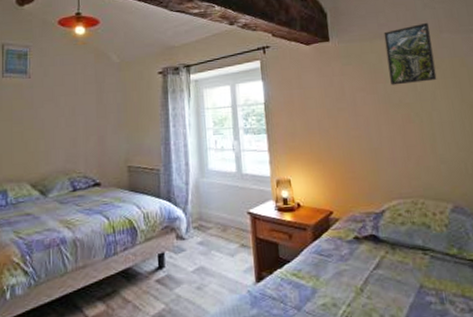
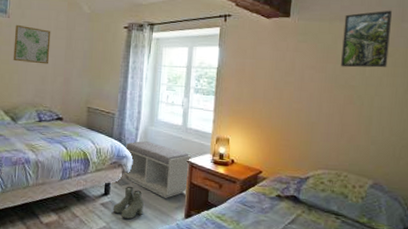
wall art: none [37,84,79,126] -> present [13,24,51,65]
boots: none [170,254,207,294] -> present [113,187,144,219]
bench: none [176,196,254,261] -> present [124,141,192,198]

